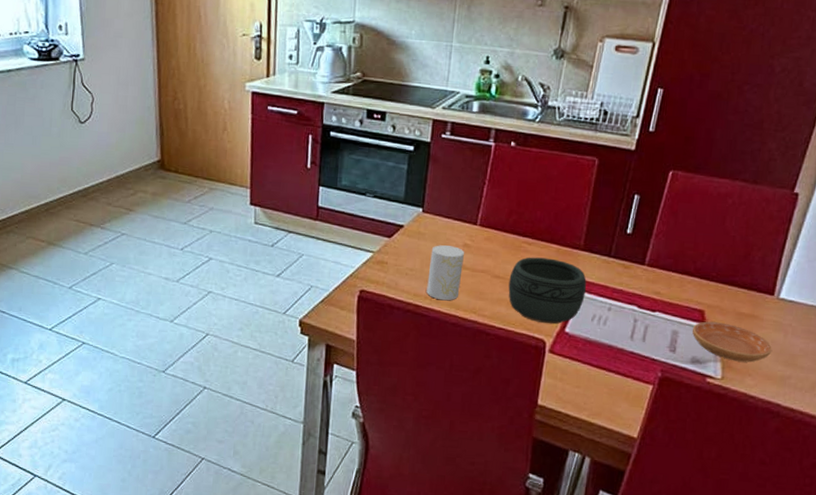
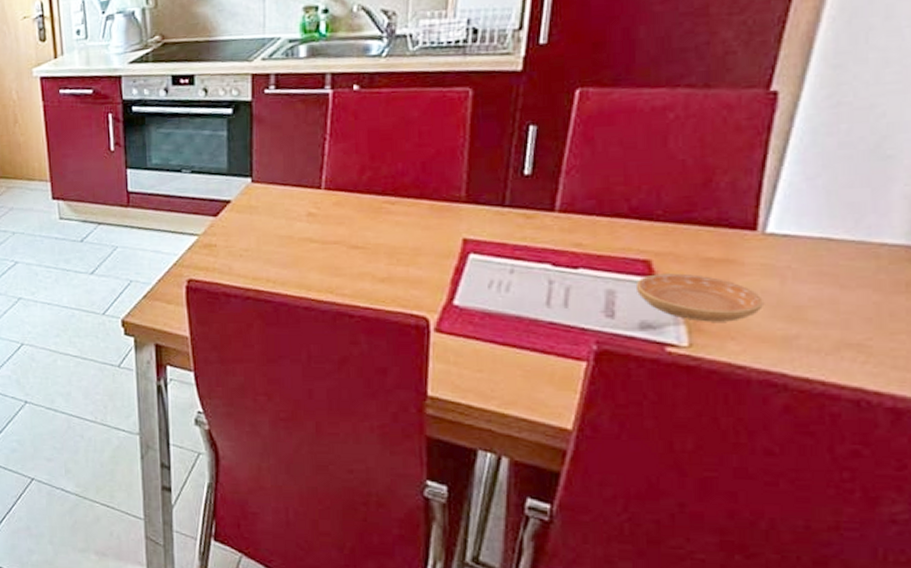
cup: present [426,245,465,301] -> none [267,217,311,282]
bowl: present [508,257,587,325] -> none [371,217,476,297]

